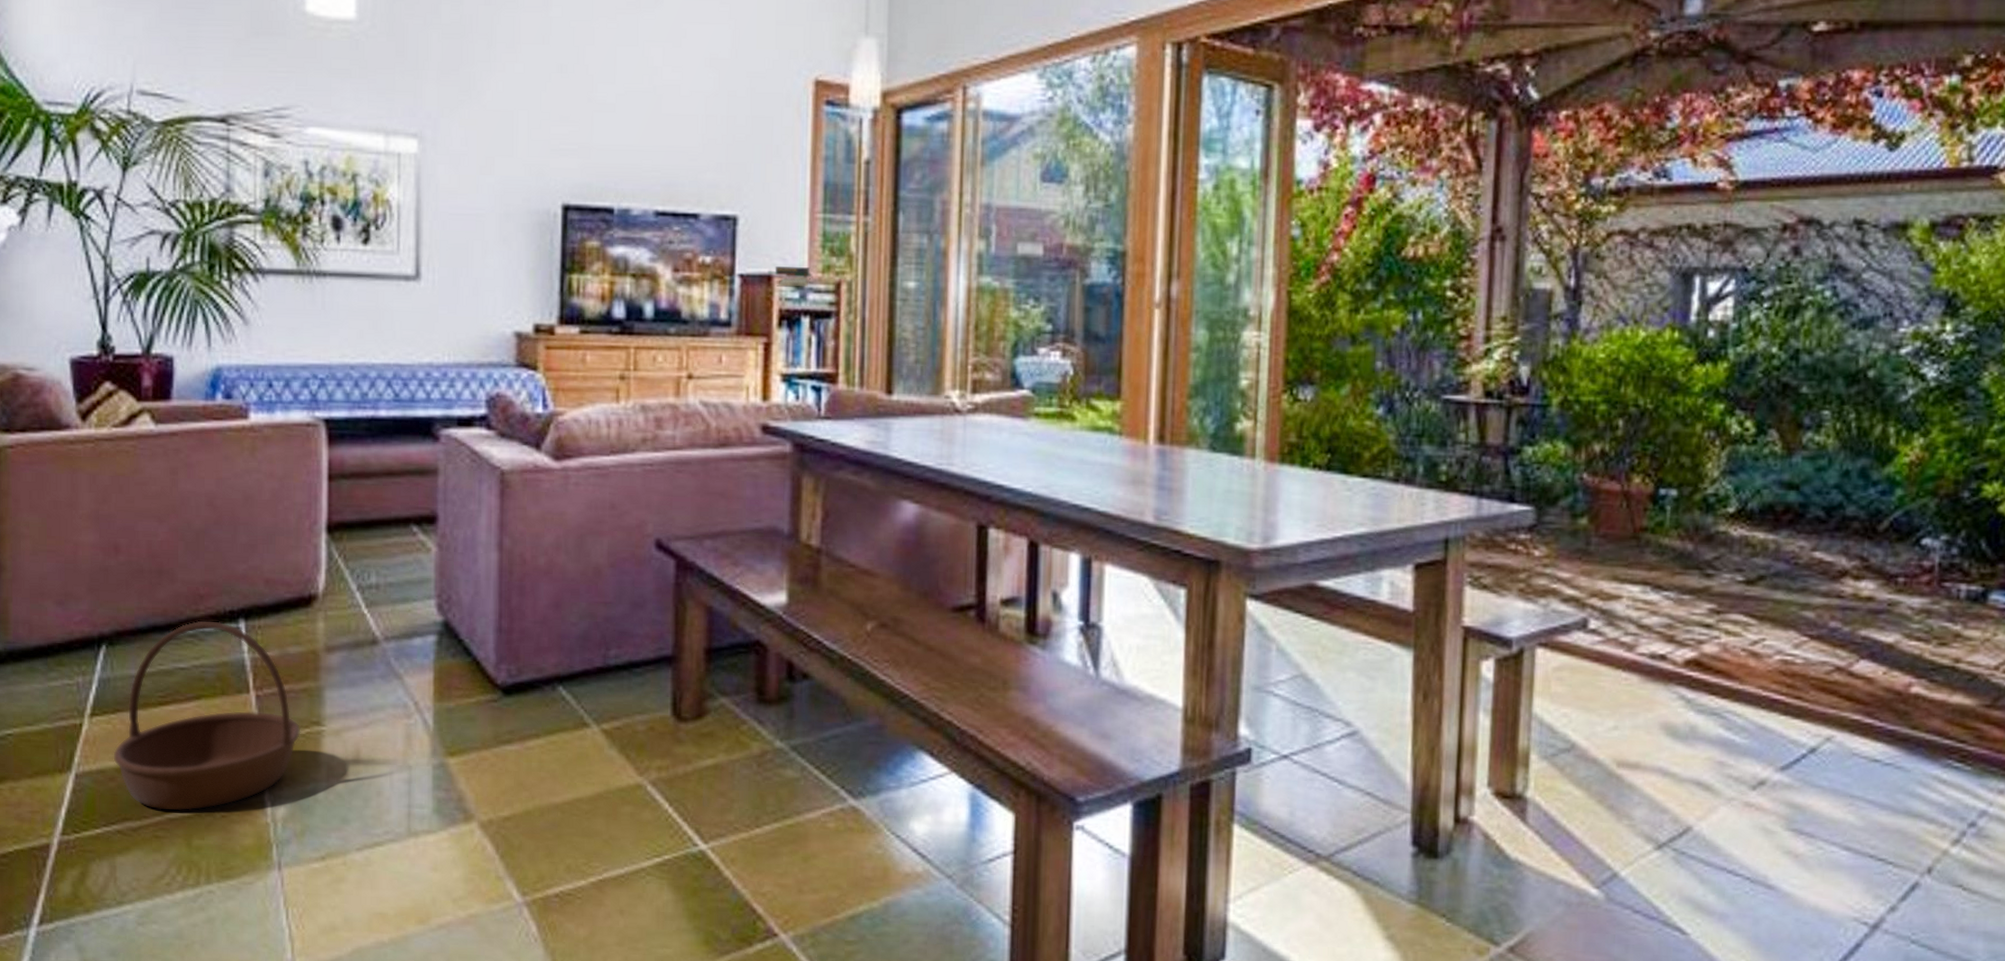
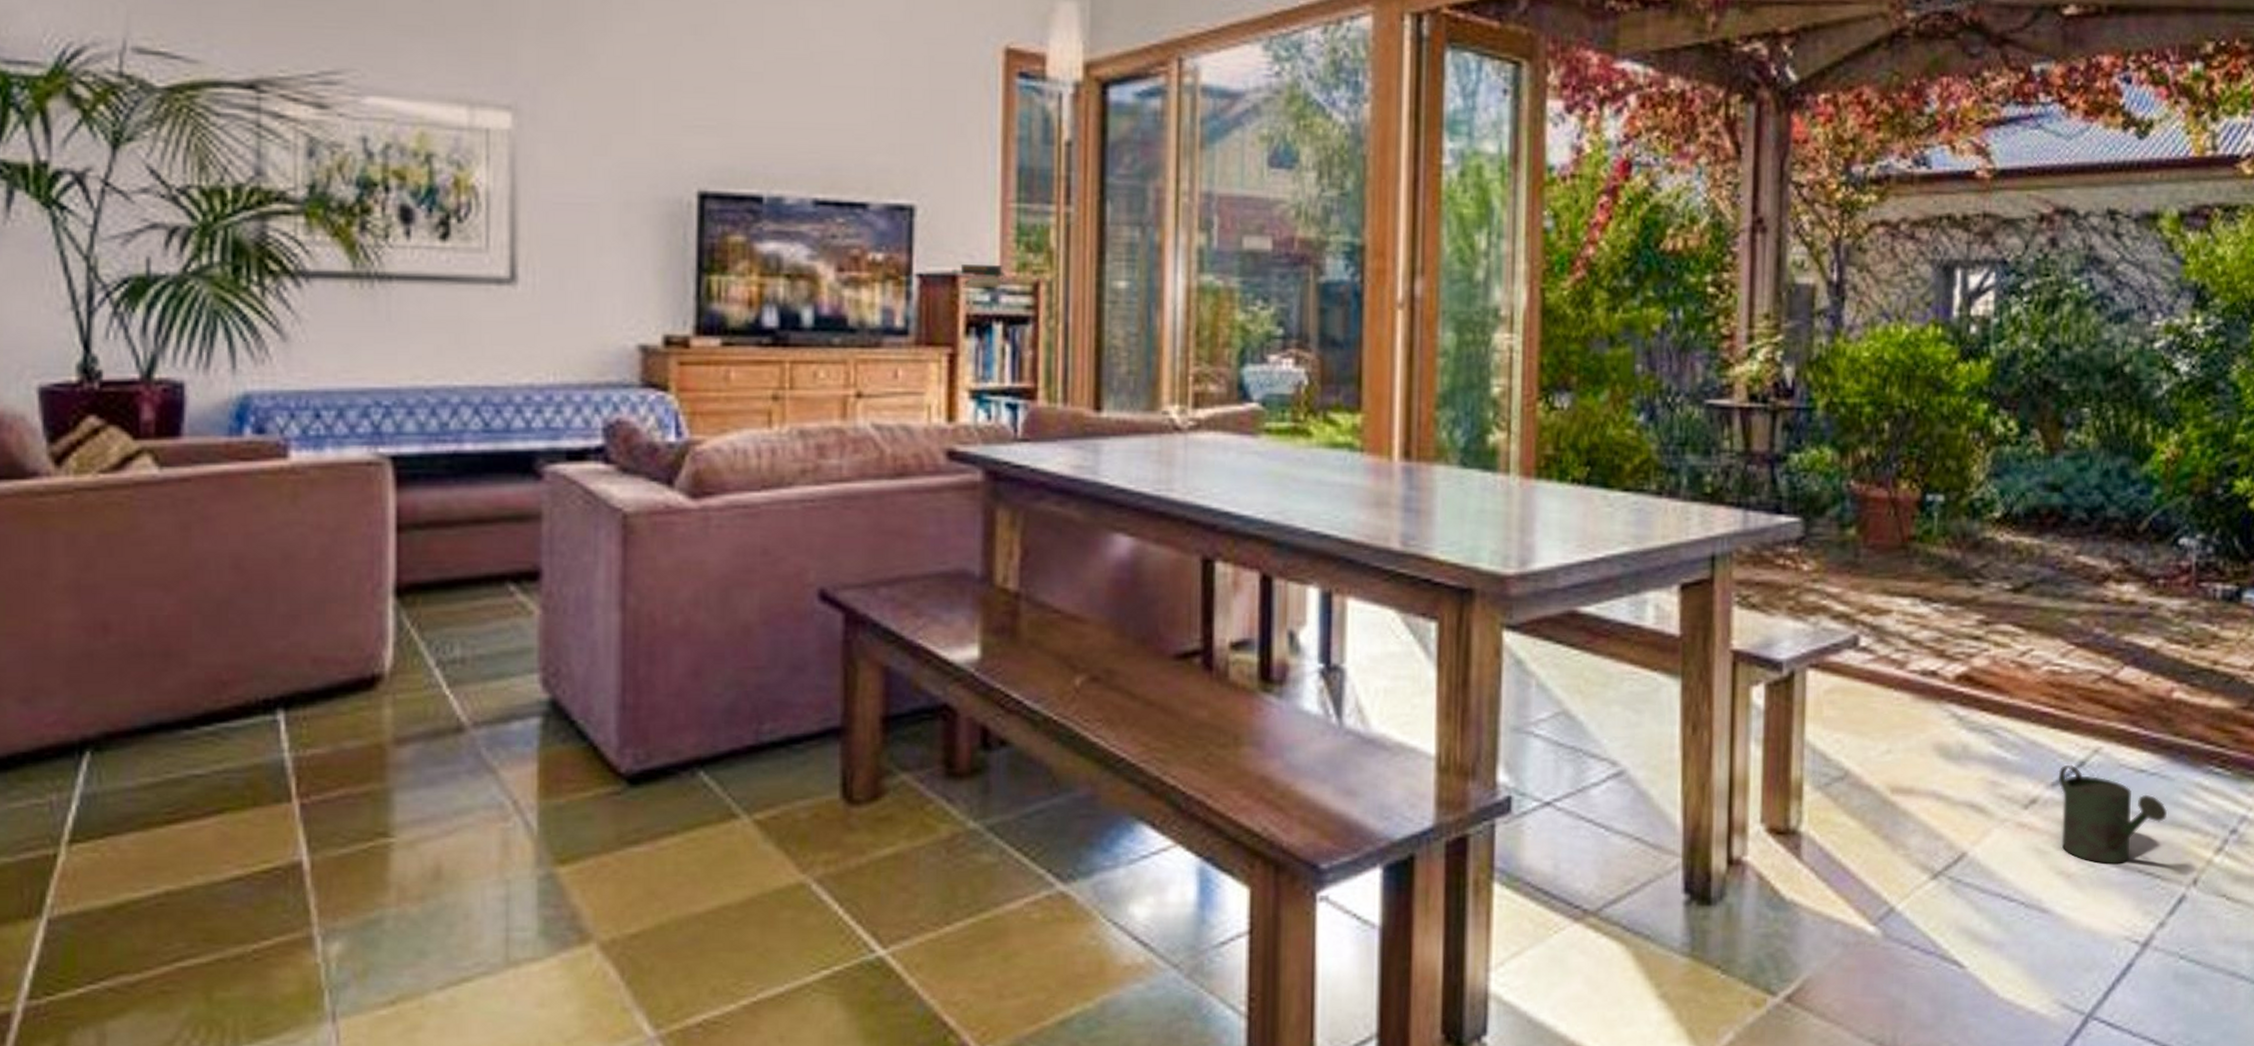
basket: present [113,621,301,811] -> none [101,713,362,957]
watering can: none [1787,750,1902,849] -> present [2058,764,2168,865]

